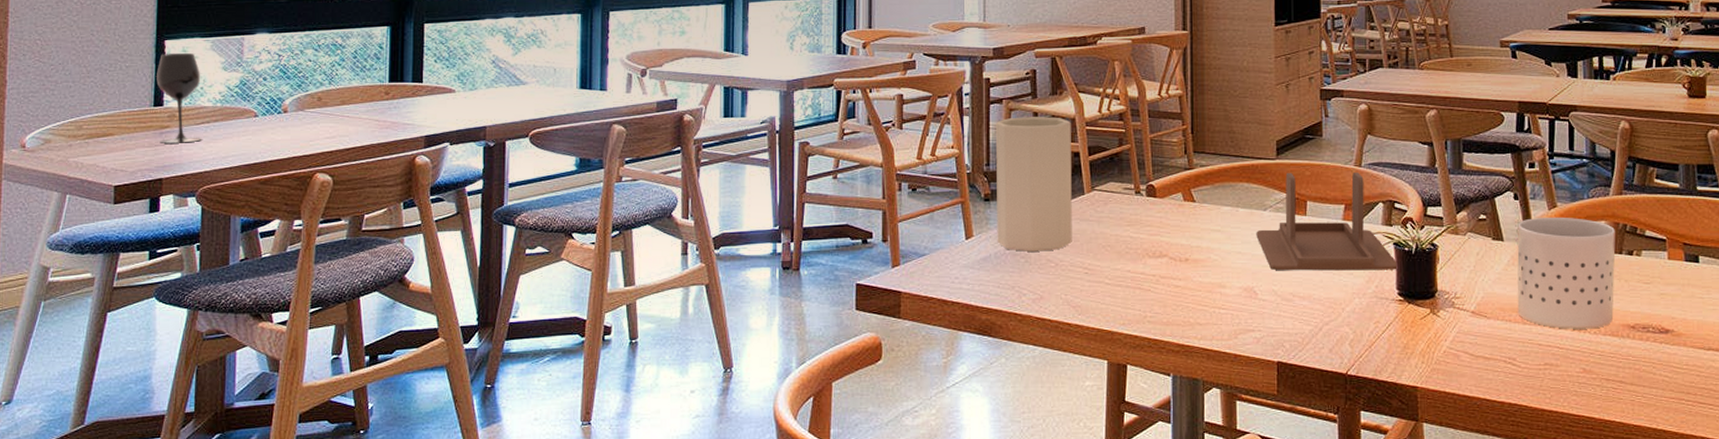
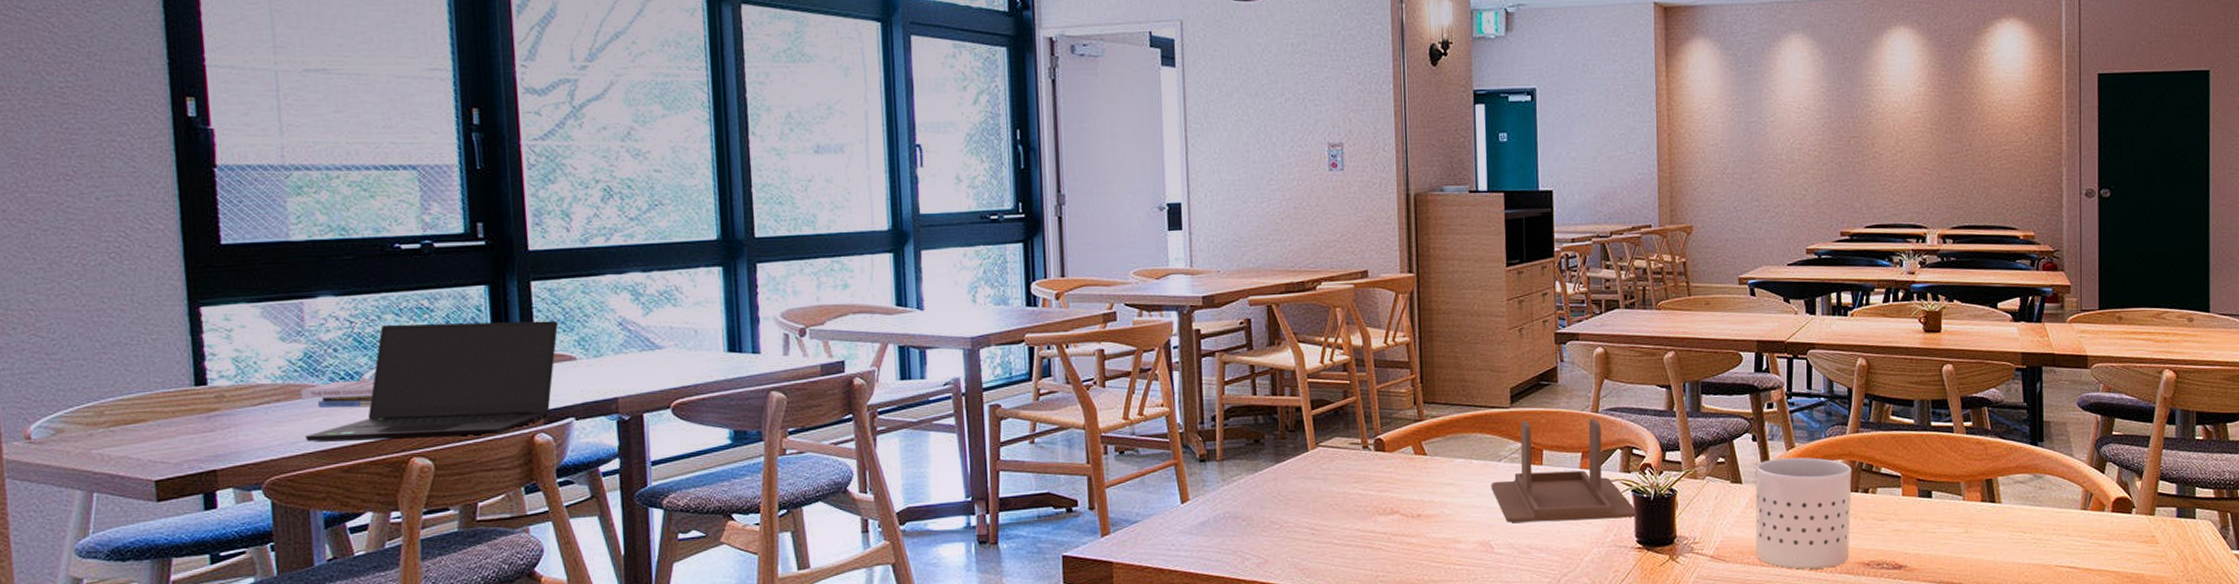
wineglass: present [156,53,202,143] -> none [194,322,263,429]
laptop: none [233,58,444,157] -> present [304,320,559,441]
books: none [234,105,293,129] -> present [300,380,376,408]
cup: present [996,117,1072,252] -> none [1209,369,1297,514]

